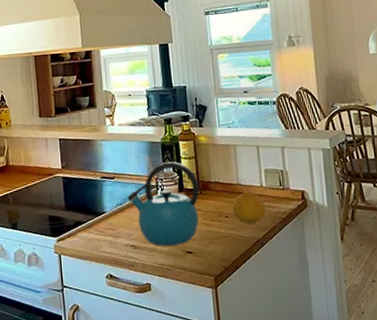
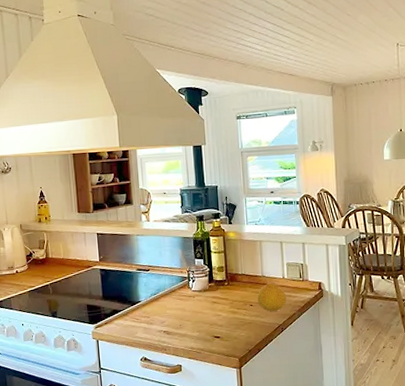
kettle: present [127,162,200,246] -> none [161,255,228,332]

